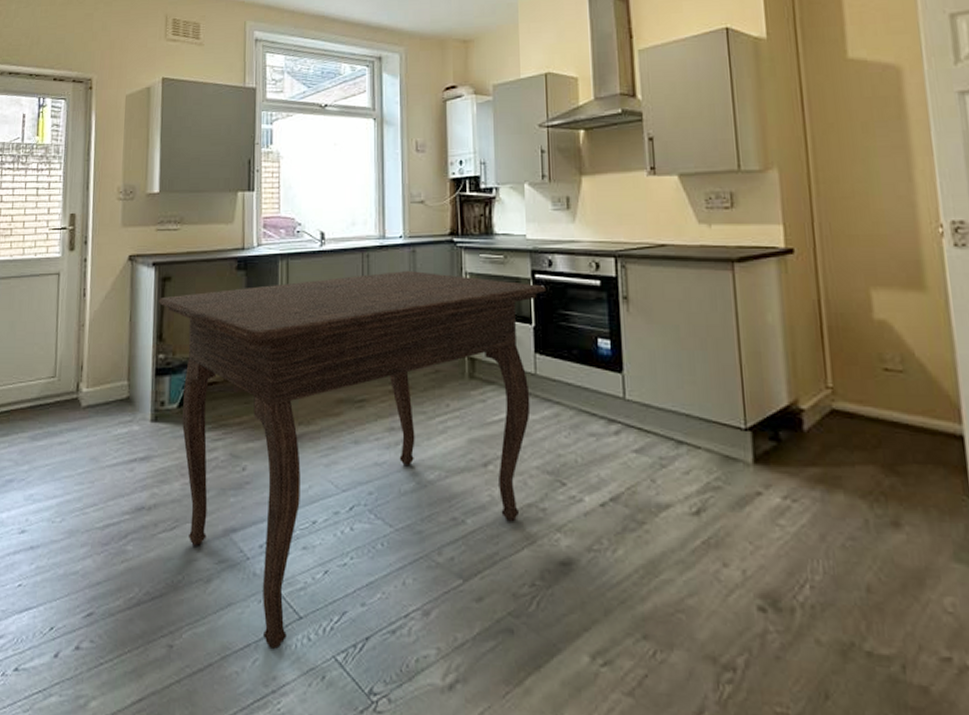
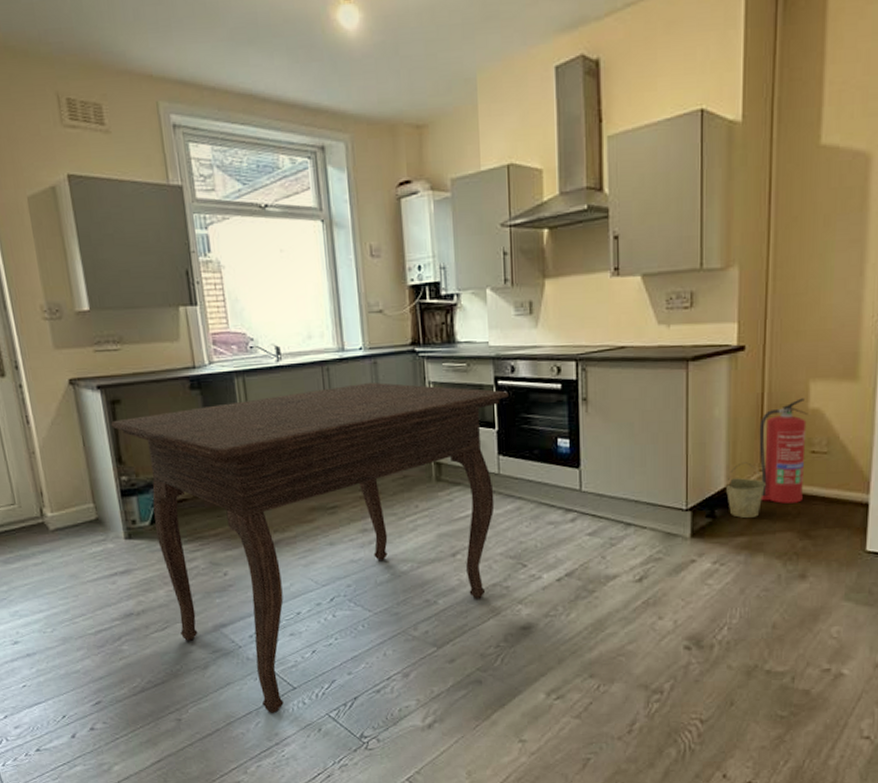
bucket: none [787,377,835,445] -> present [725,462,765,519]
fire extinguisher: none [819,308,882,430] -> present [759,398,808,504]

